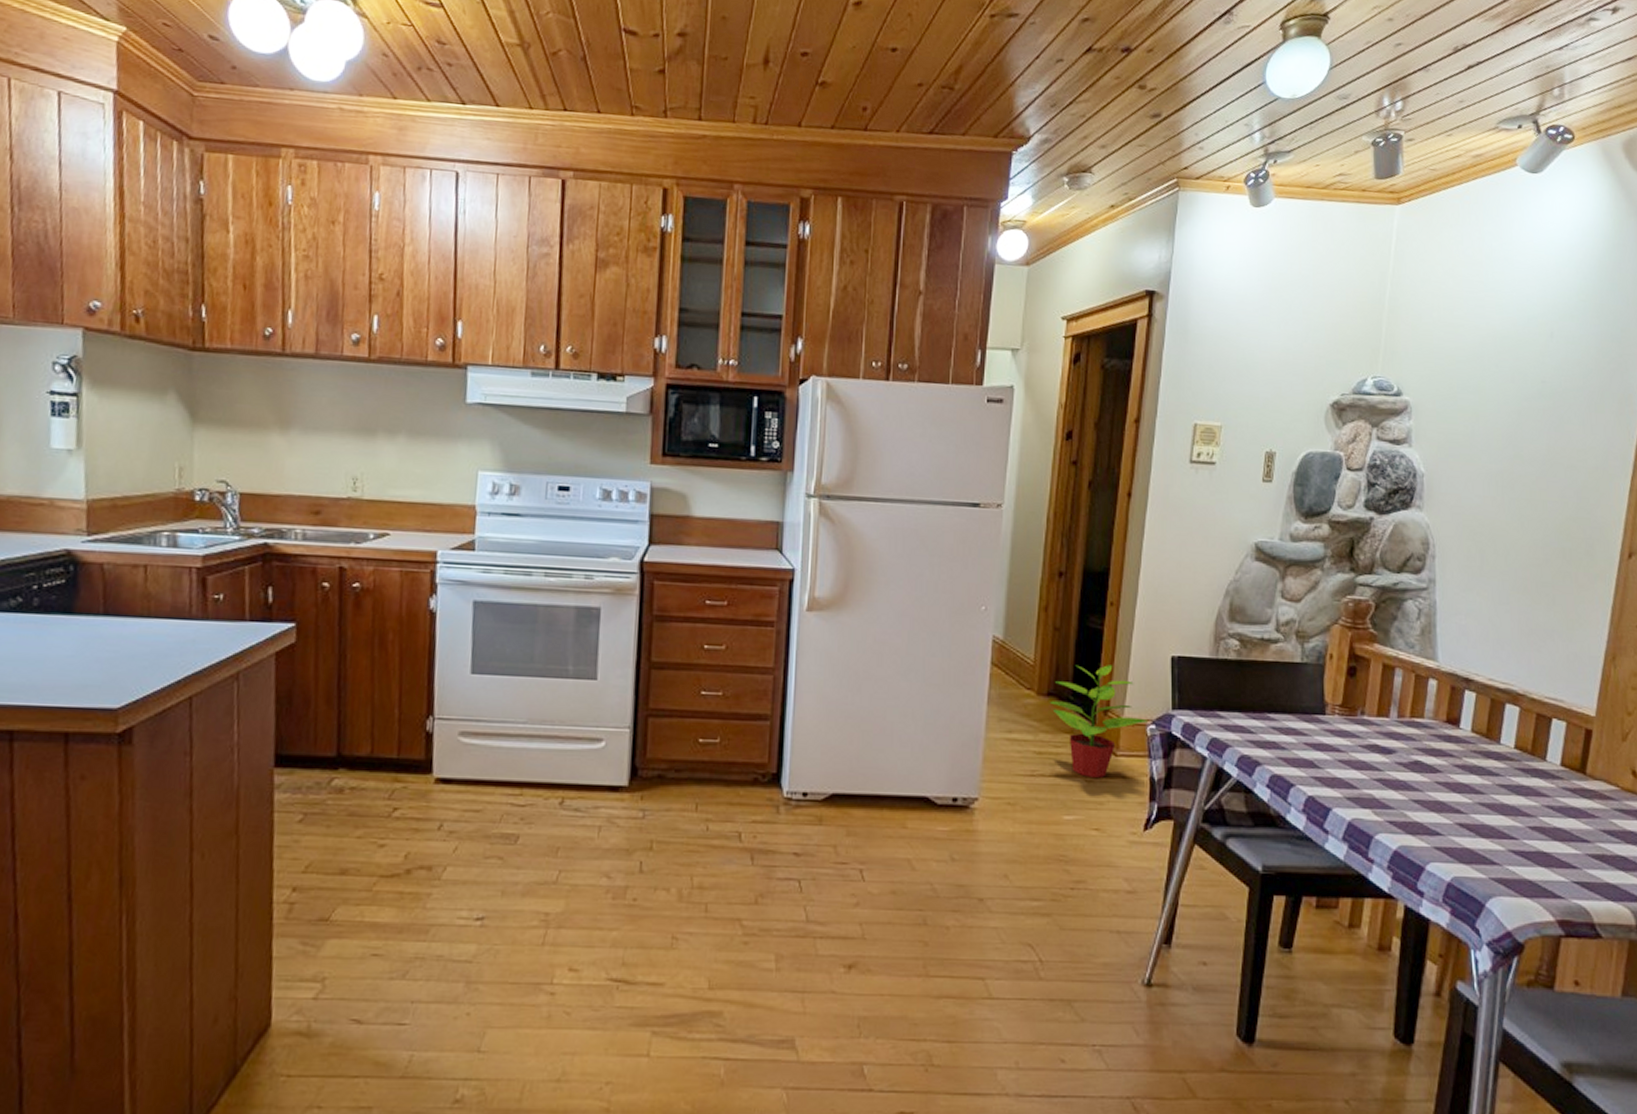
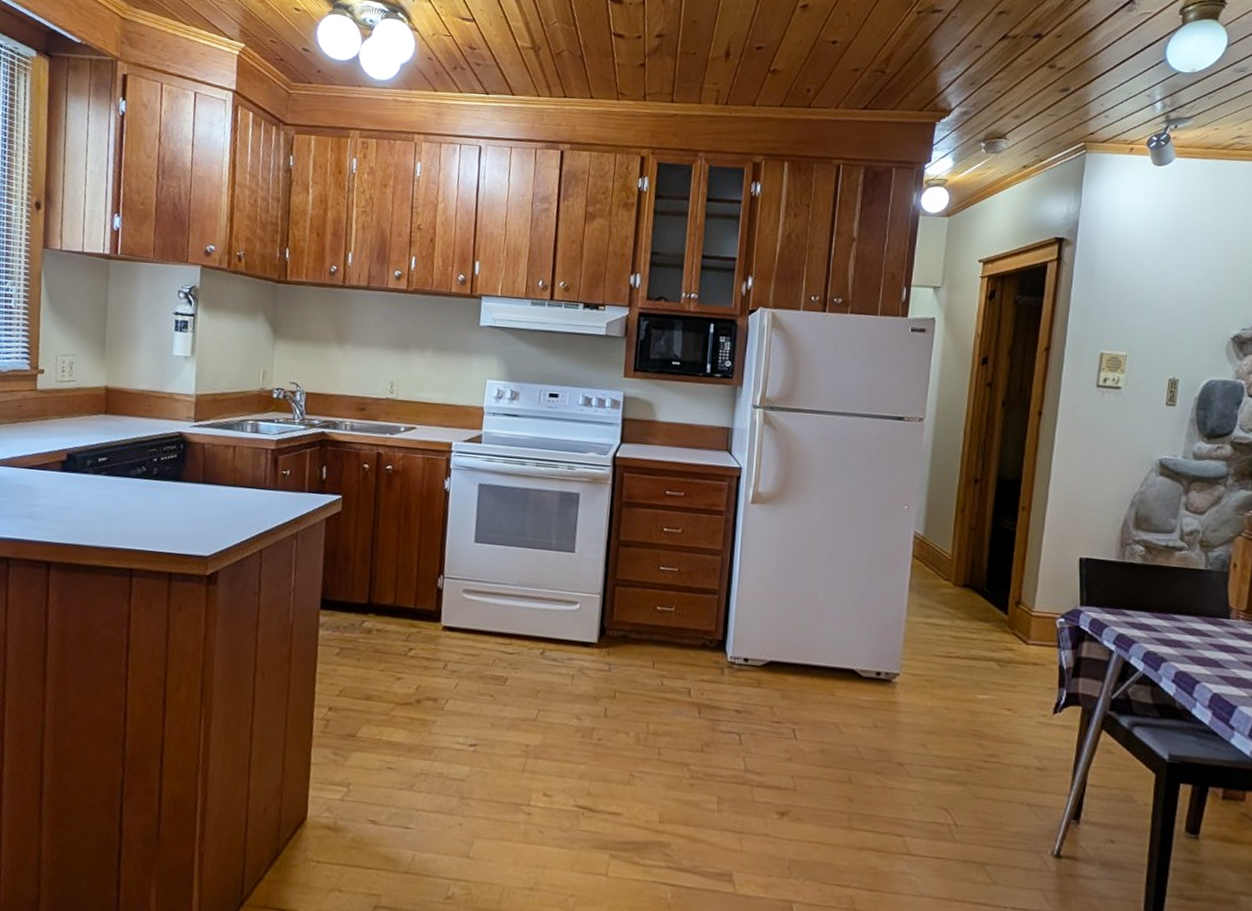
potted plant: present [1049,663,1149,778] -> none [965,560,1058,663]

